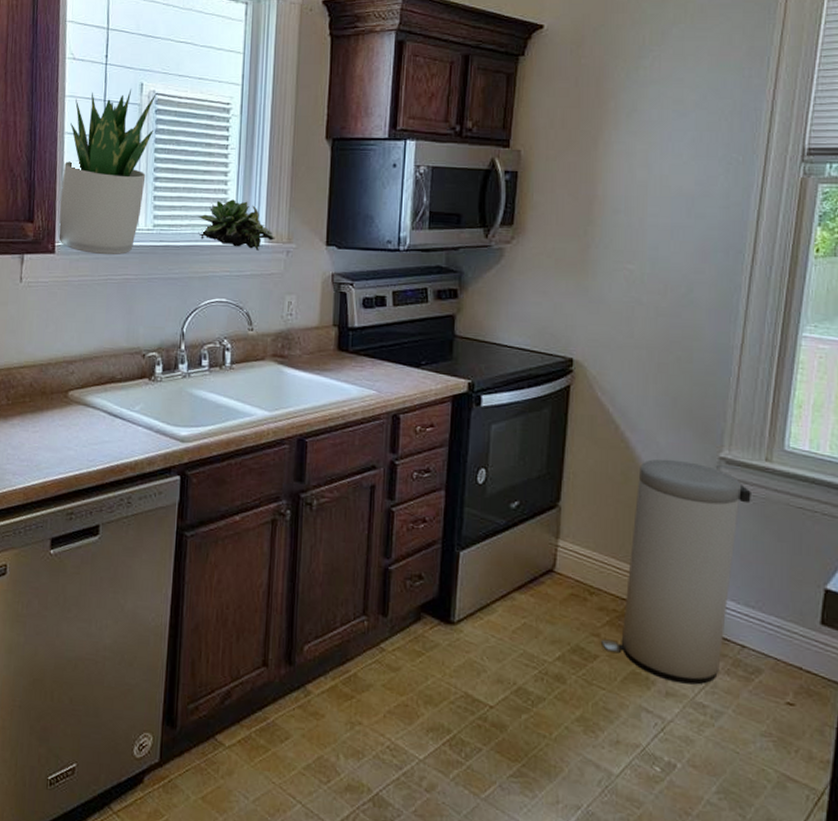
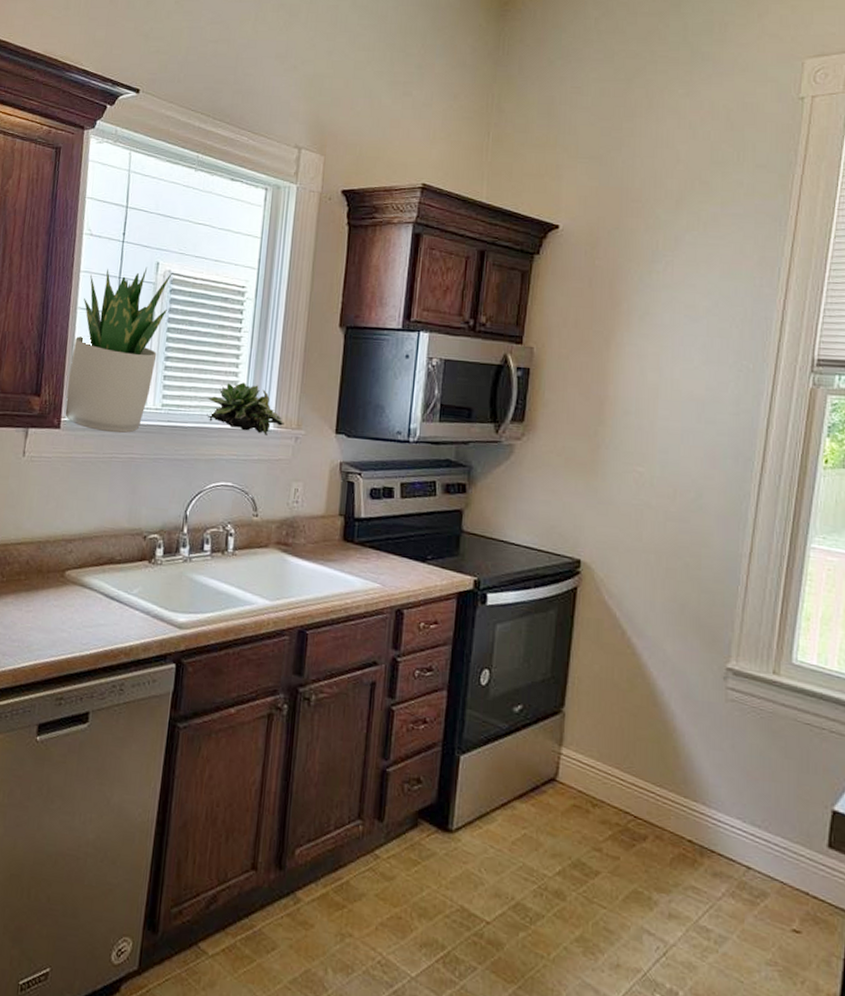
pedal bin: present [600,459,751,685] -> none [602,667,758,907]

